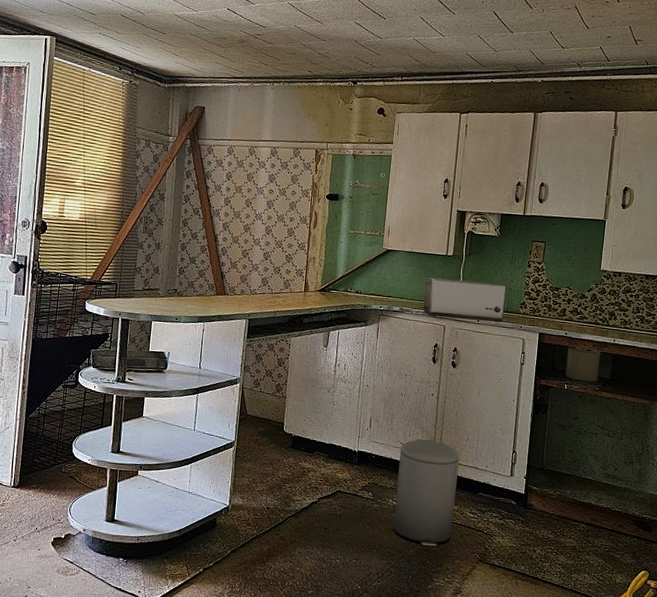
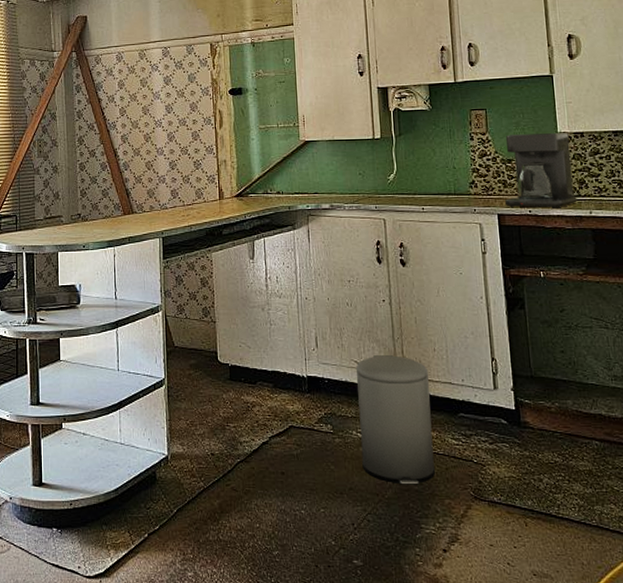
toaster: present [423,277,507,323] -> none [354,163,452,210]
coffee maker: none [547,266,609,334] -> present [505,133,577,209]
jar: present [565,345,601,383] -> none [535,224,579,266]

